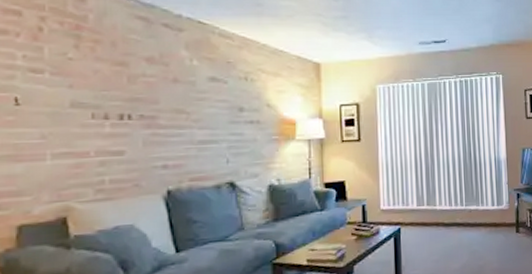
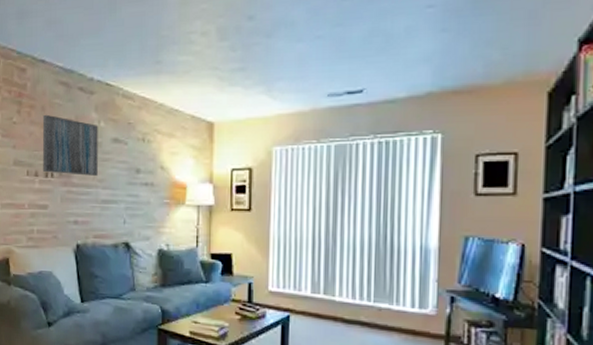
wall art: none [113,50,192,116] -> present [42,114,98,176]

